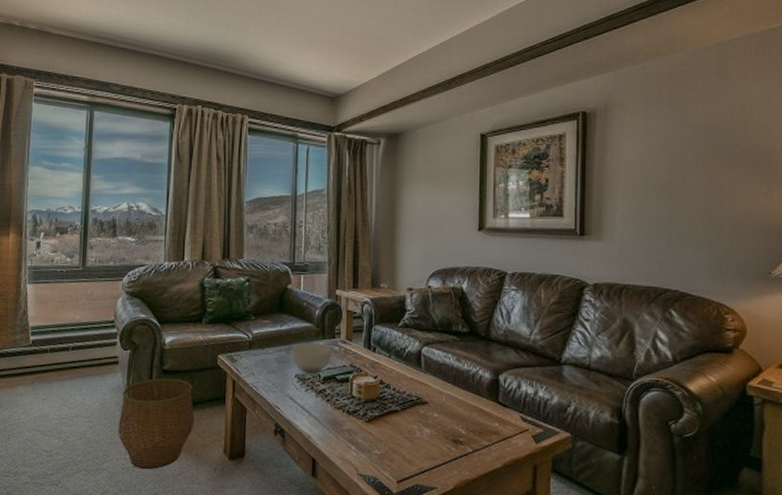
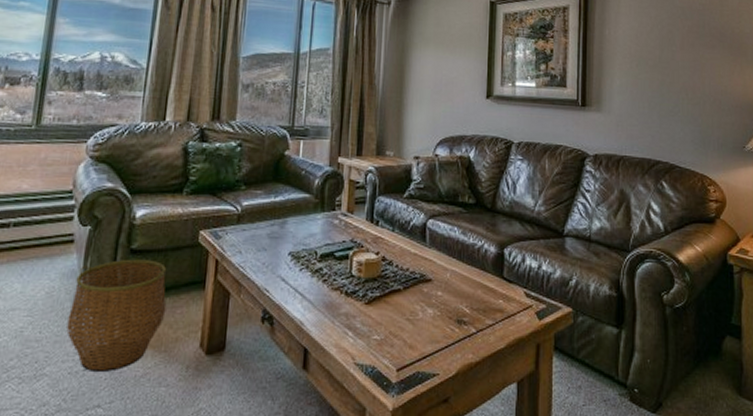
bowl: present [291,343,332,374] -> none [285,216,331,251]

